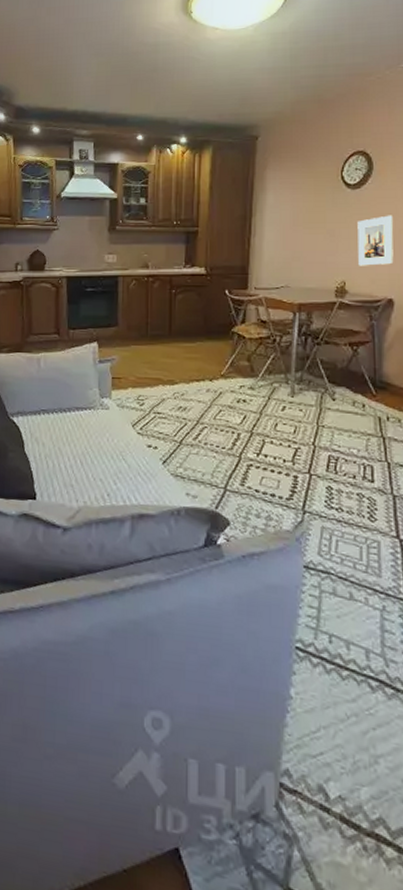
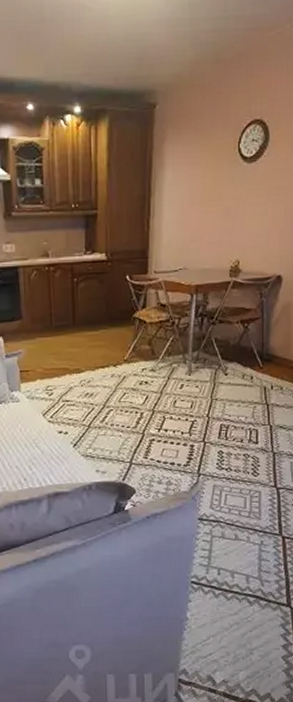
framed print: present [357,215,394,266] -> none [252,189,286,244]

